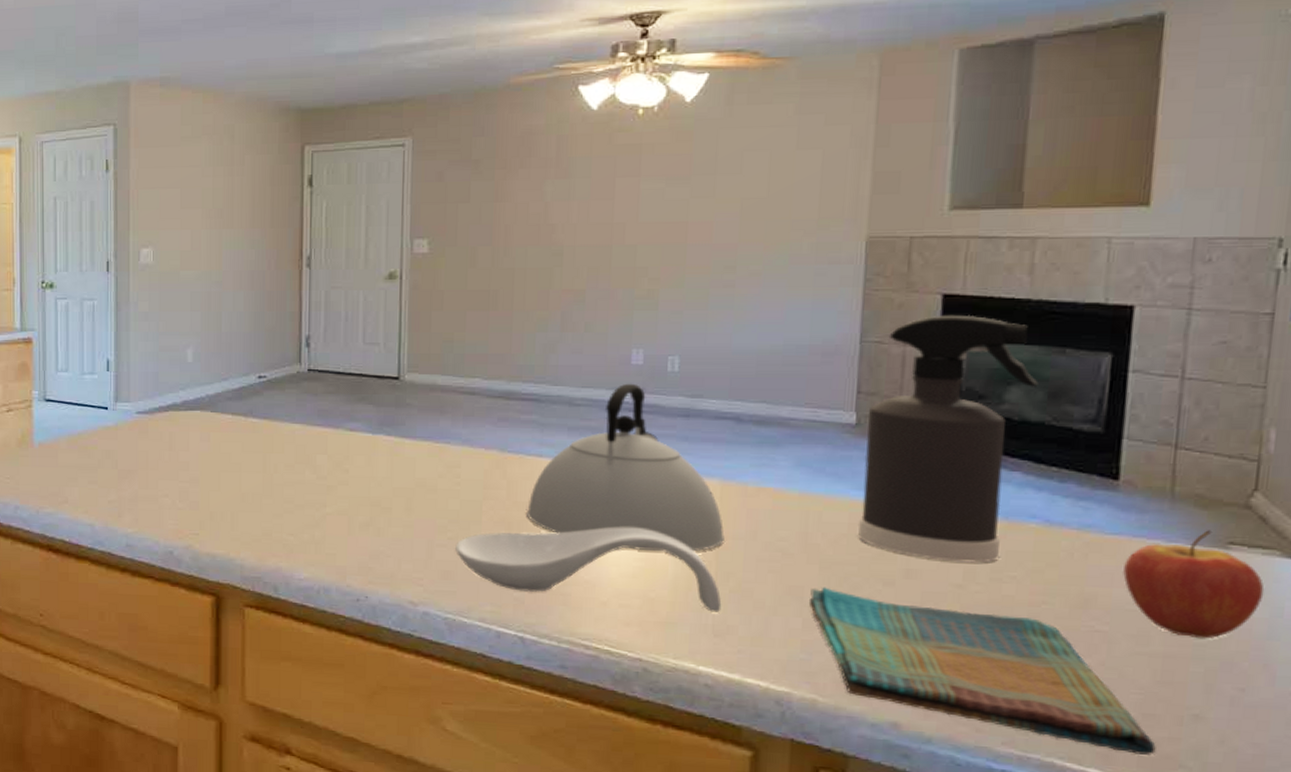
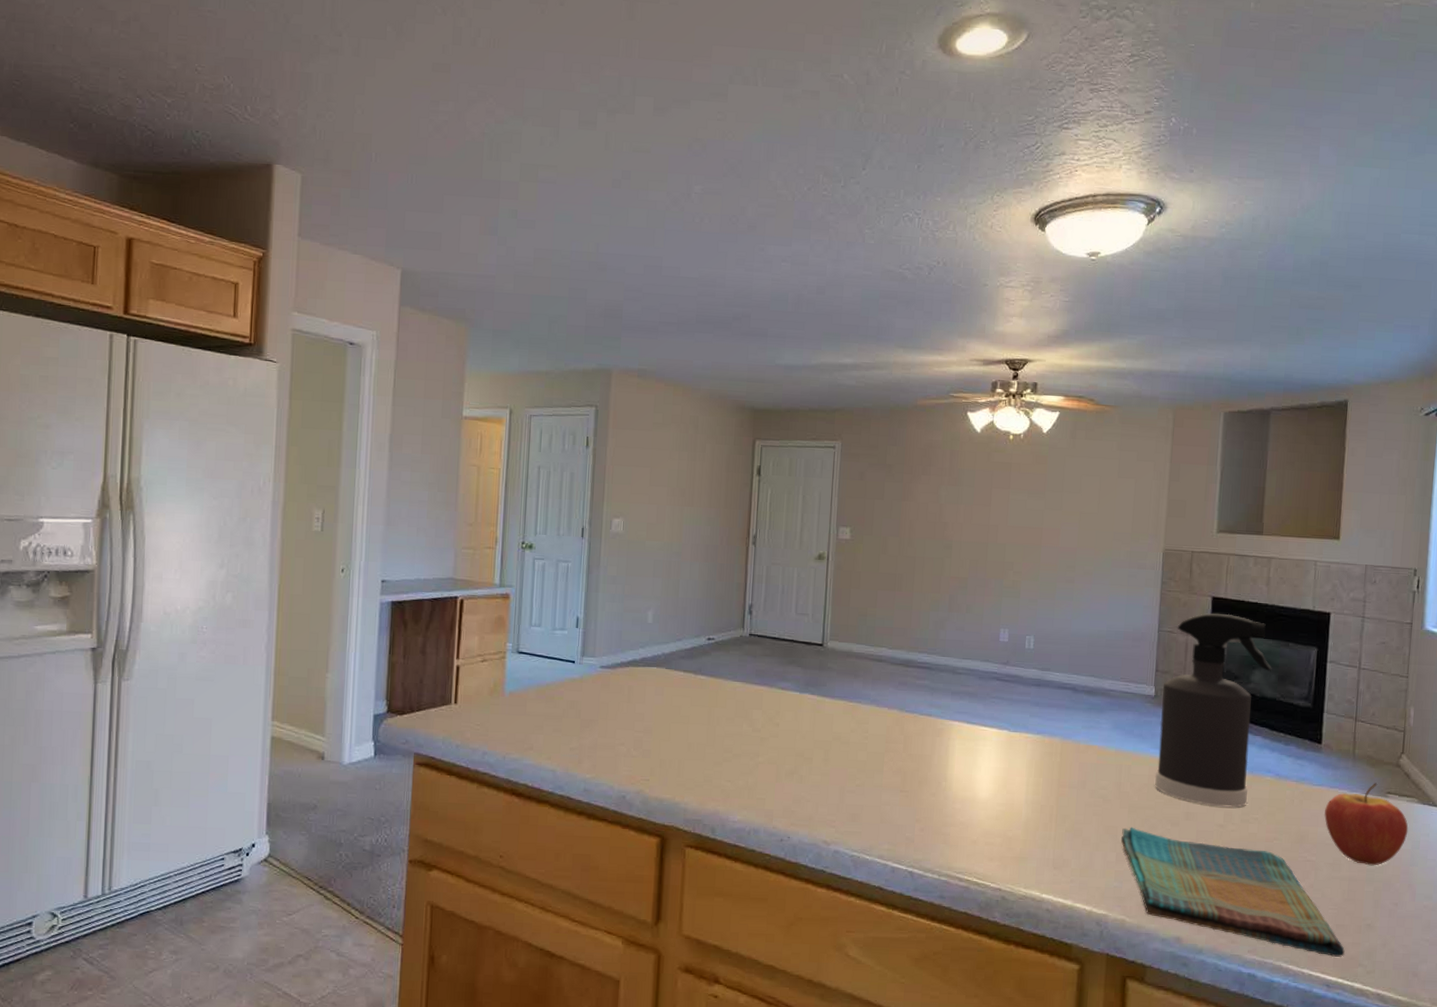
spoon rest: present [455,527,722,612] -> none [862,776,1060,849]
kettle: present [527,383,725,552] -> none [918,656,1063,798]

